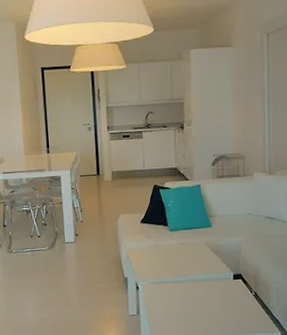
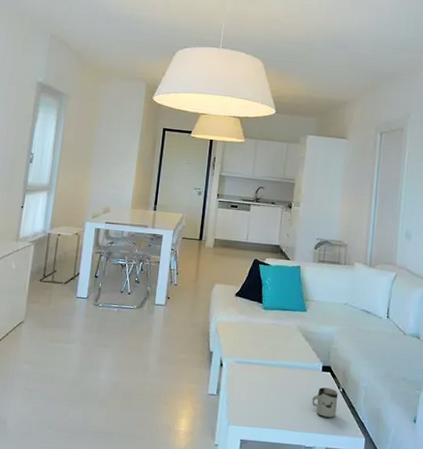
cup: none [227,293,251,321] -> present [312,387,338,419]

